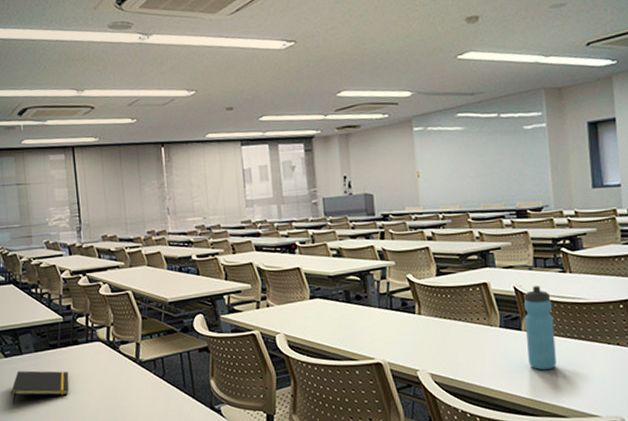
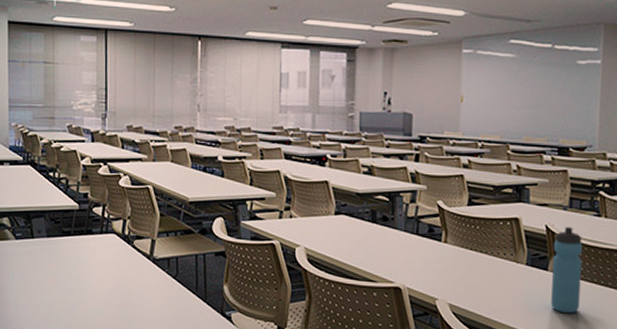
notepad: present [10,370,69,406] -> none [18,255,79,289]

